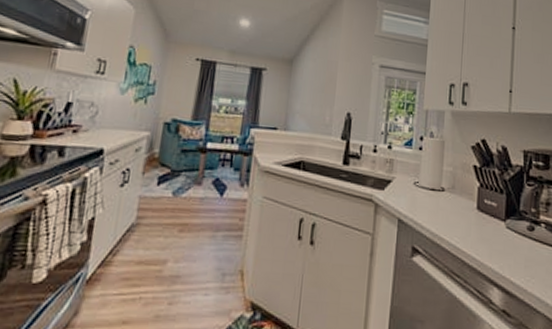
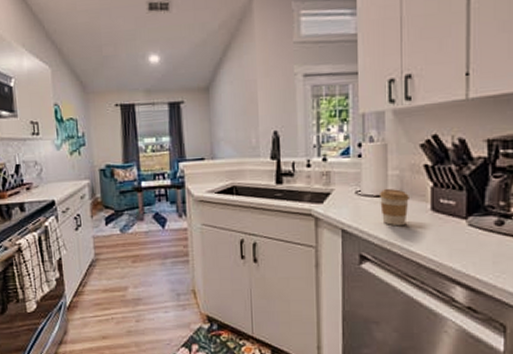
coffee cup: none [434,184,459,222] -> present [380,189,409,226]

